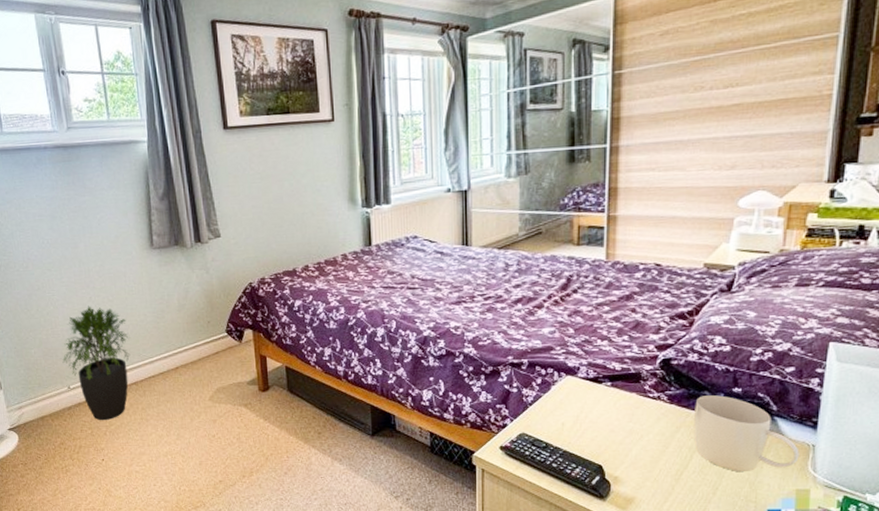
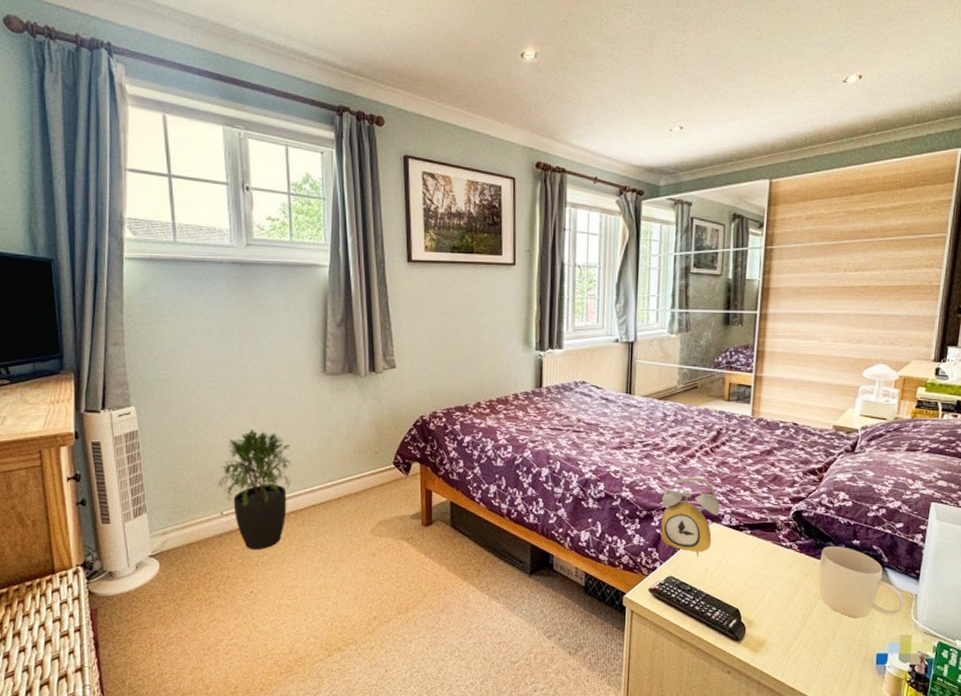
alarm clock: none [509,328,574,412] -> present [660,477,720,557]

